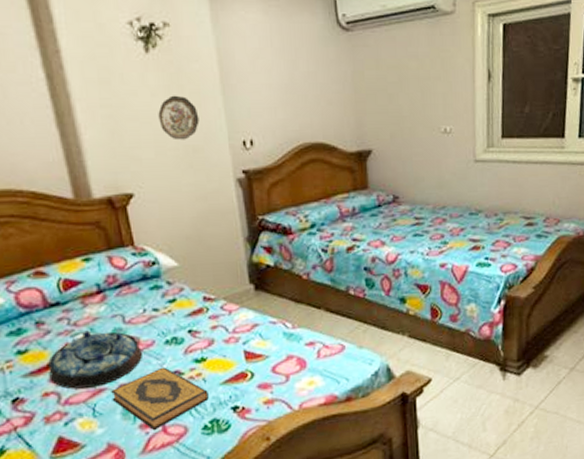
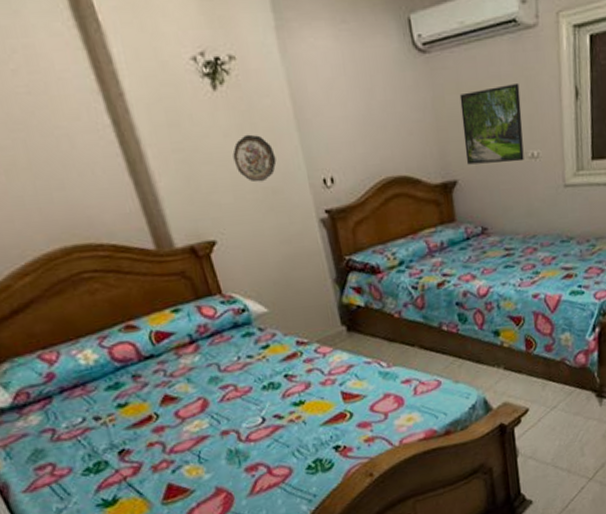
serving tray: present [48,330,144,390] -> none [149,380,242,439]
hardback book: present [111,367,209,430] -> none [214,411,310,472]
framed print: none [378,63,437,136] -> present [459,82,524,165]

